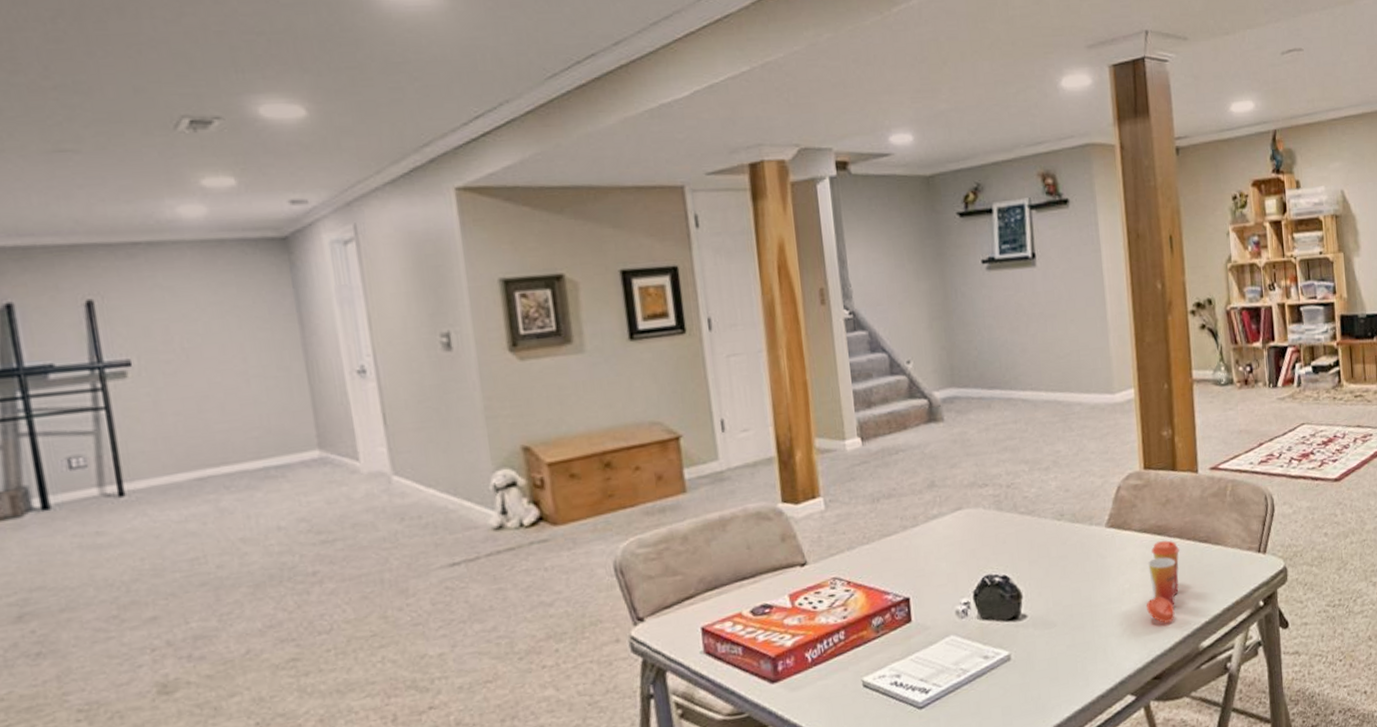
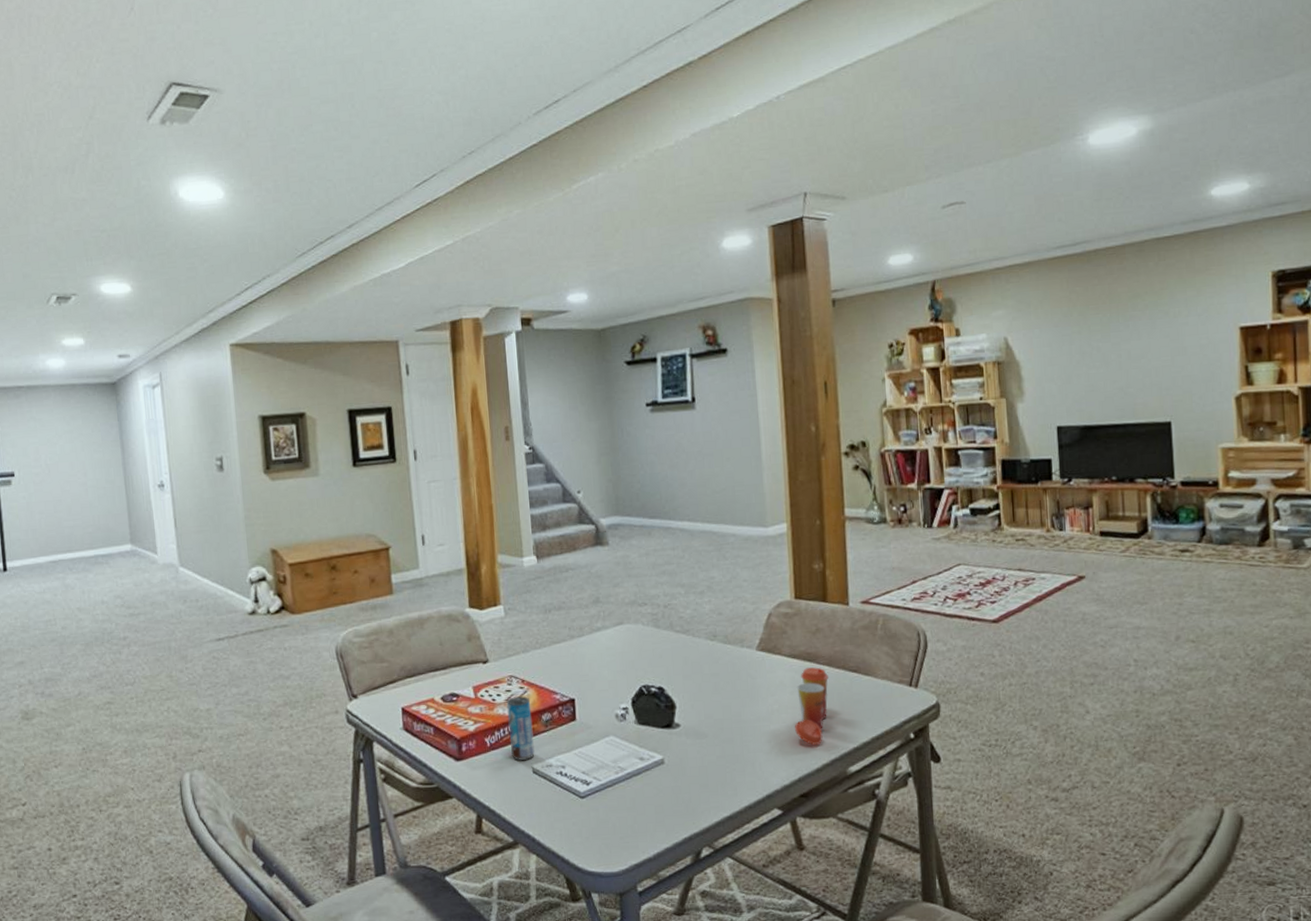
beverage can: none [830,600,865,675] -> present [506,696,535,760]

